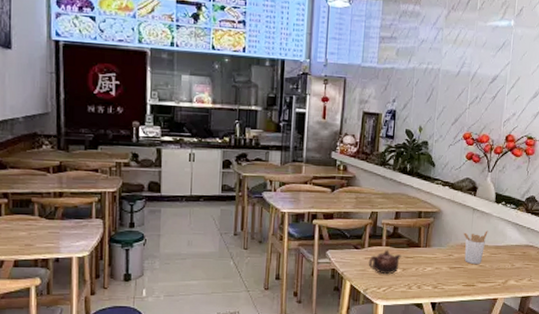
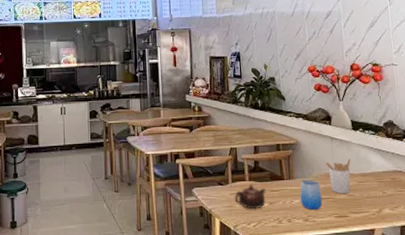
cup: none [433,248,455,279] -> present [300,179,323,211]

